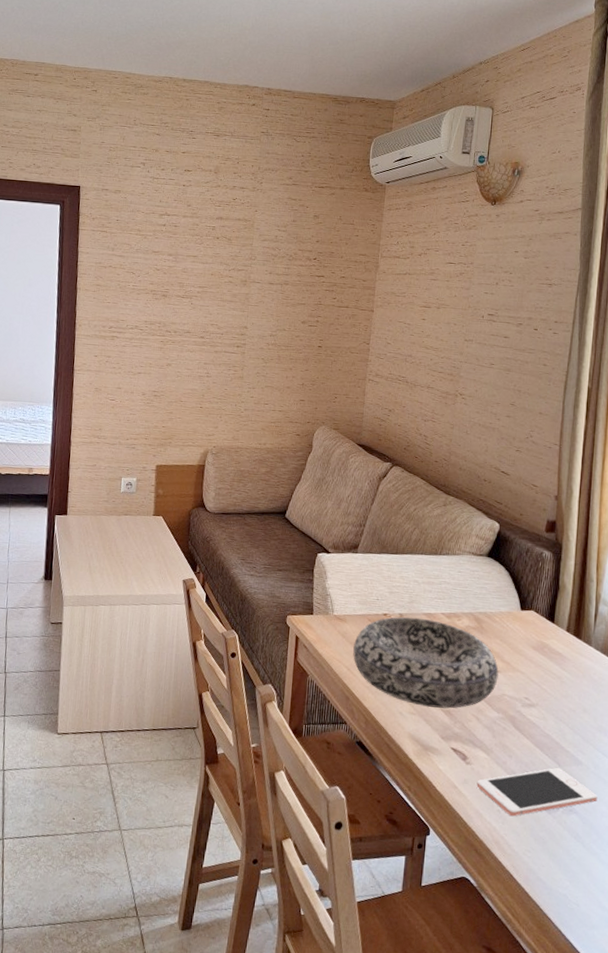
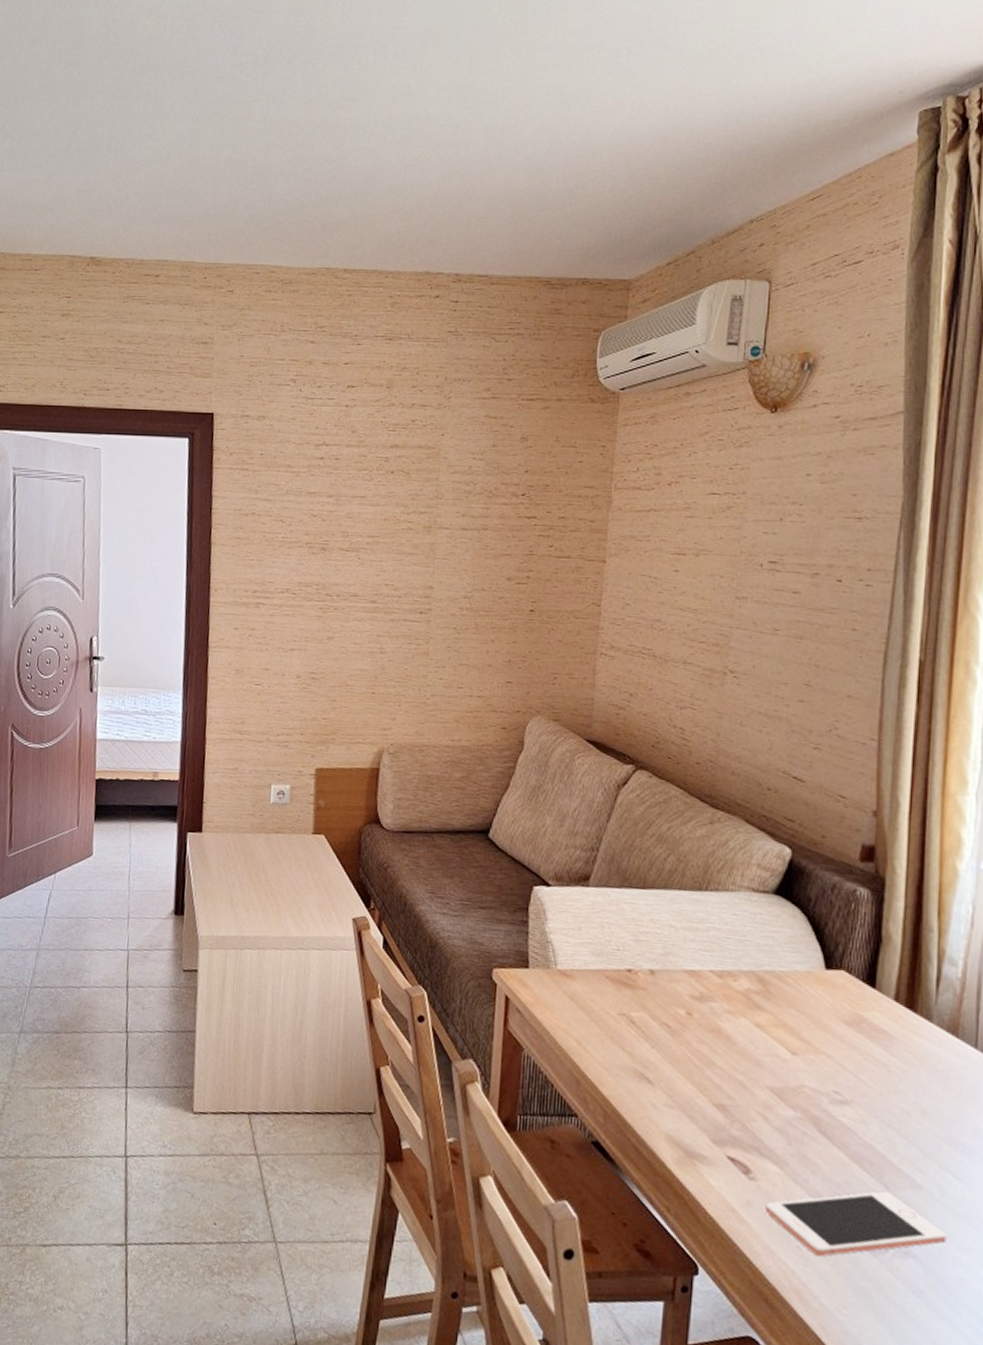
decorative bowl: present [353,616,499,709] -> none [585,974,794,1102]

